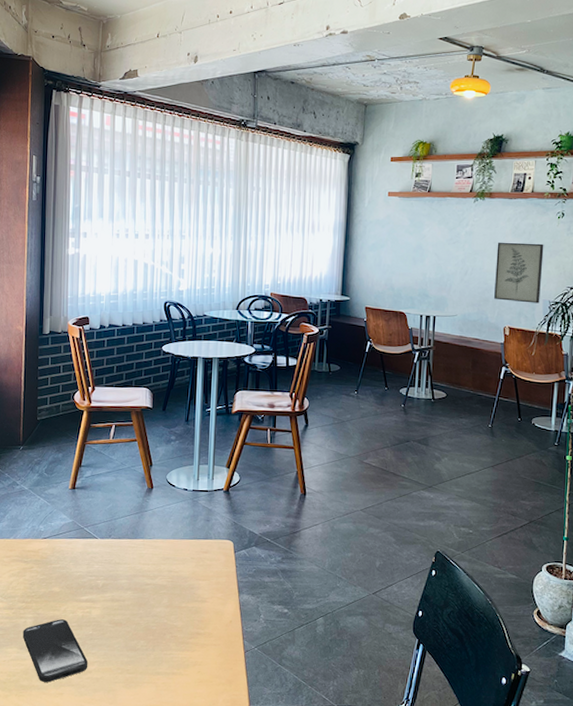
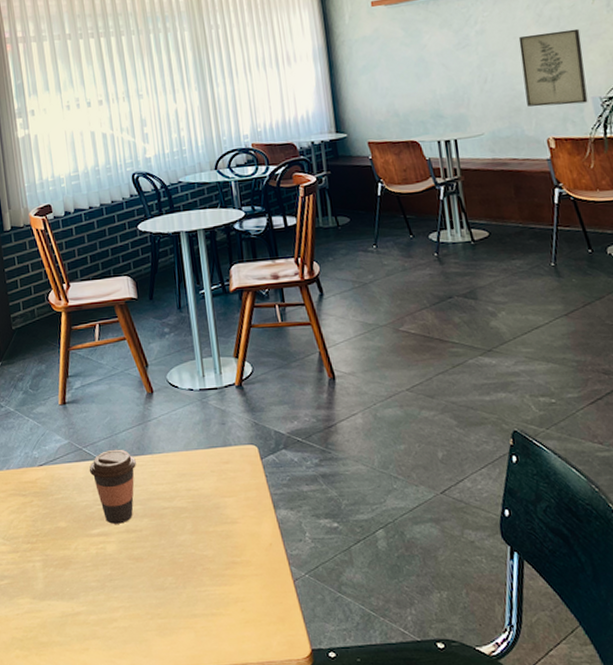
smartphone: present [22,619,87,682] -> none [32,559,112,636]
coffee cup: none [87,531,129,594] -> present [89,449,136,524]

